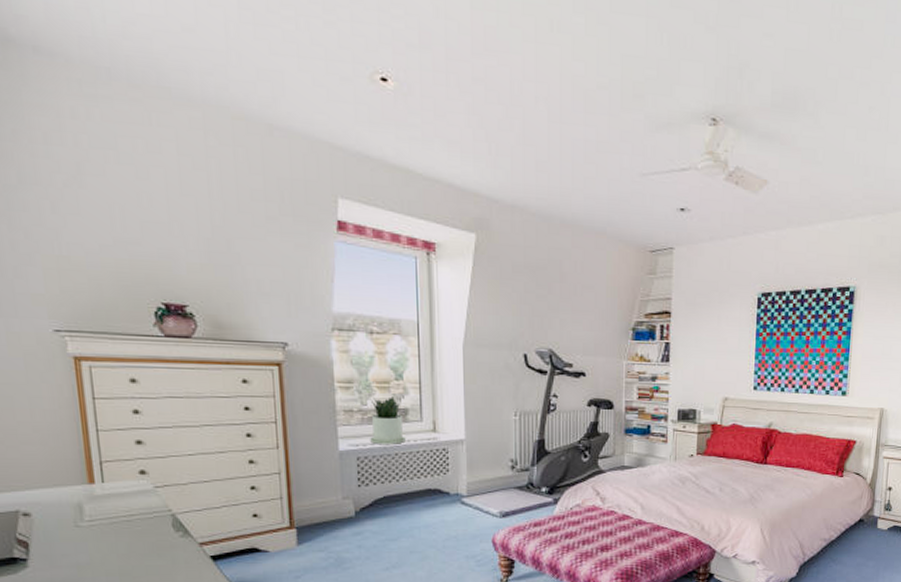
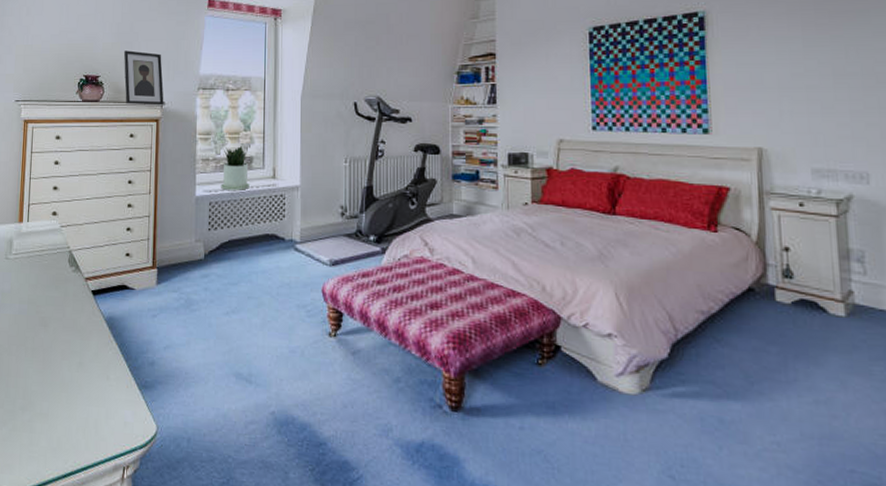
picture frame: none [220,275,287,347] -> present [123,50,164,106]

